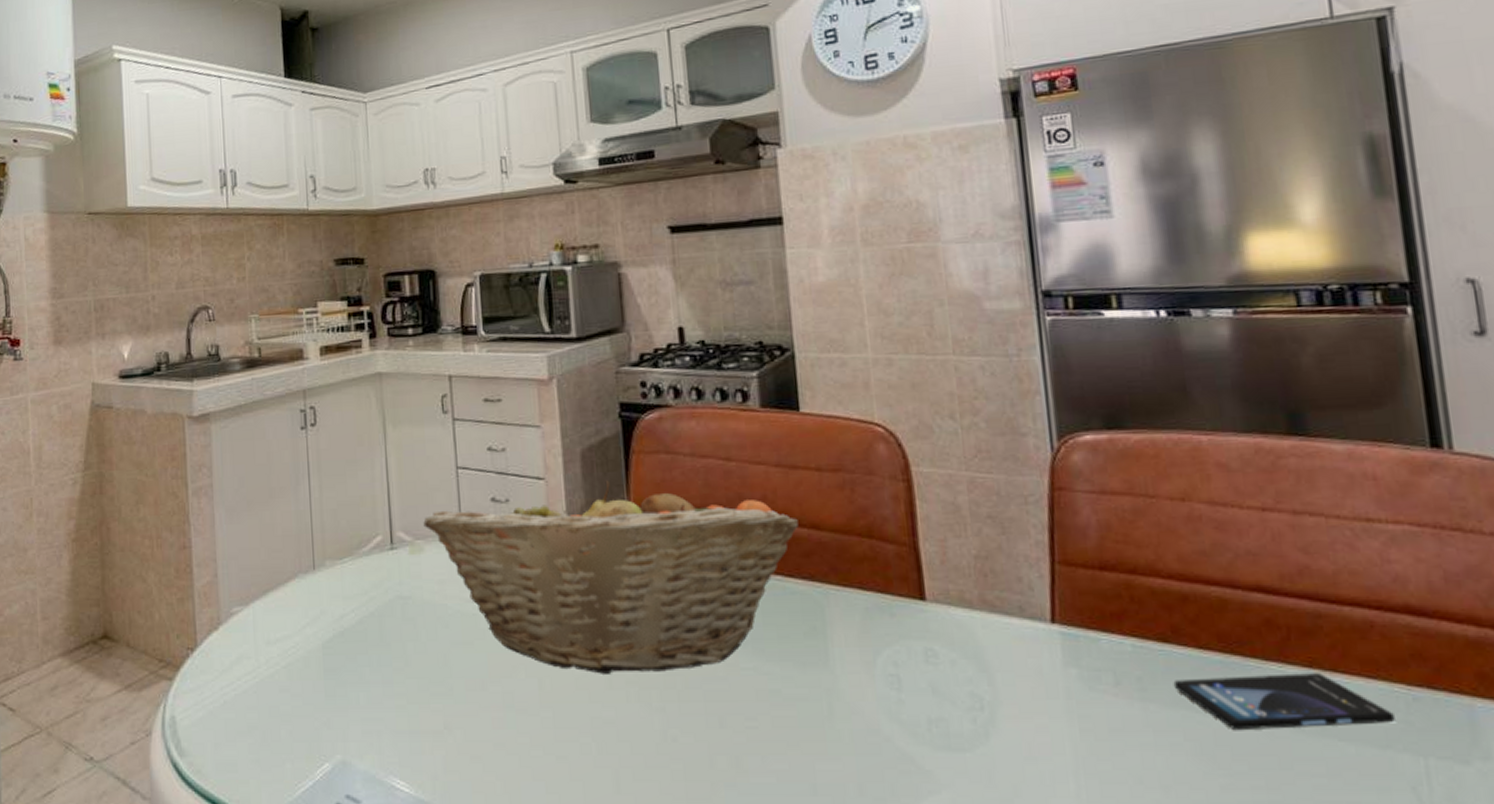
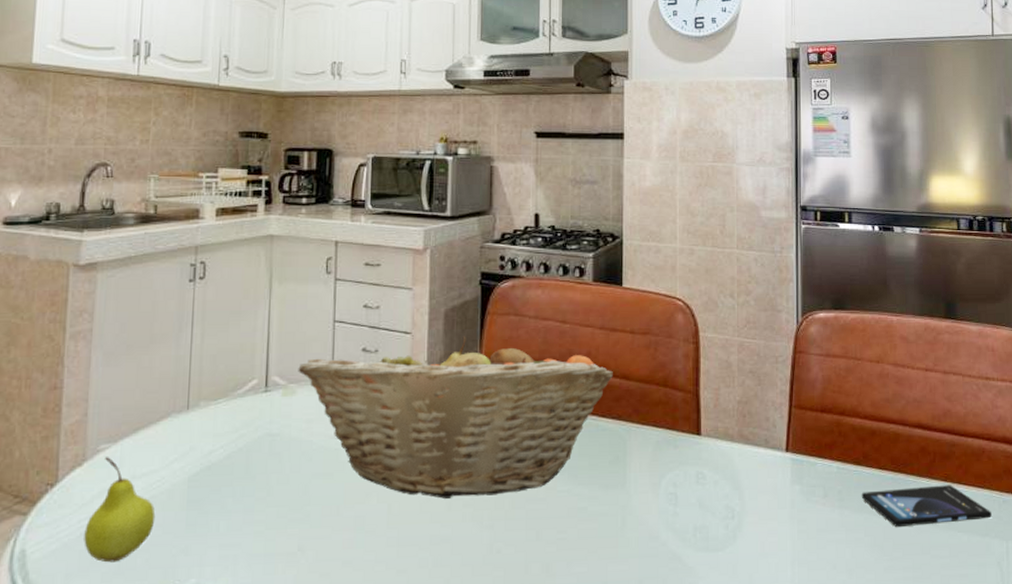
fruit: none [227,620,294,733] -> present [84,457,156,563]

